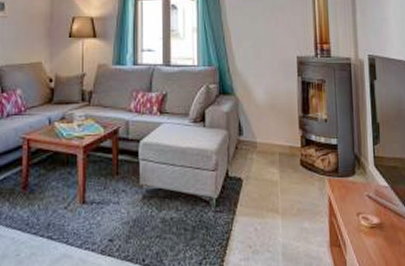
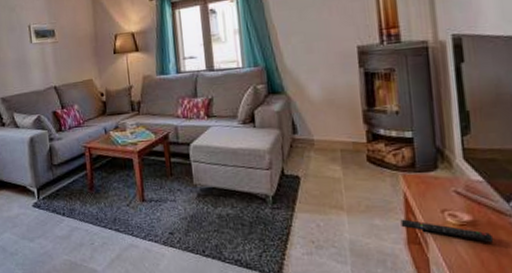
remote control: none [325,222,395,244] -> present [400,219,494,243]

